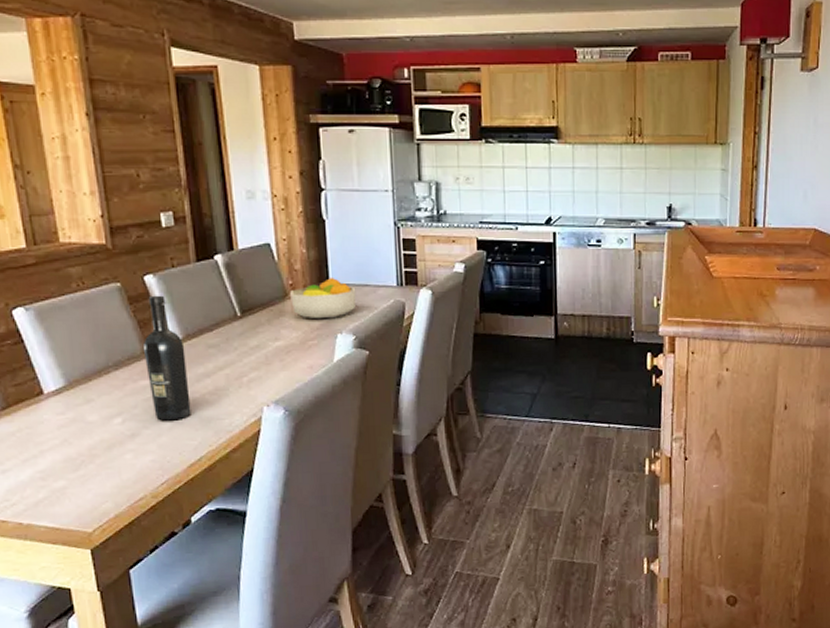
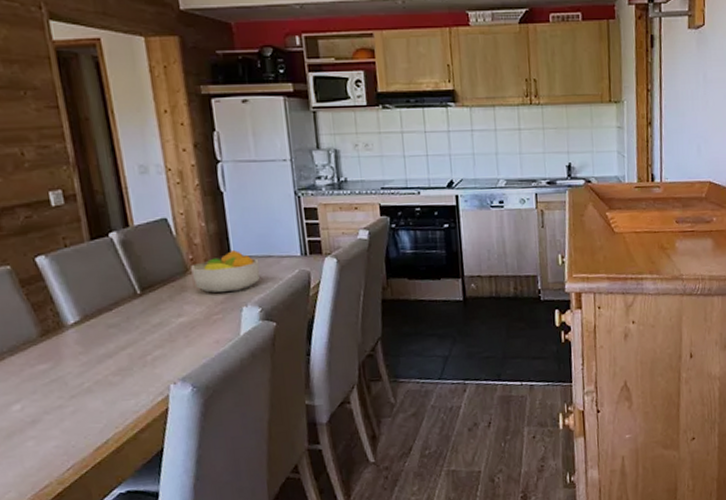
wine bottle: present [142,295,191,421] -> none [38,276,95,405]

